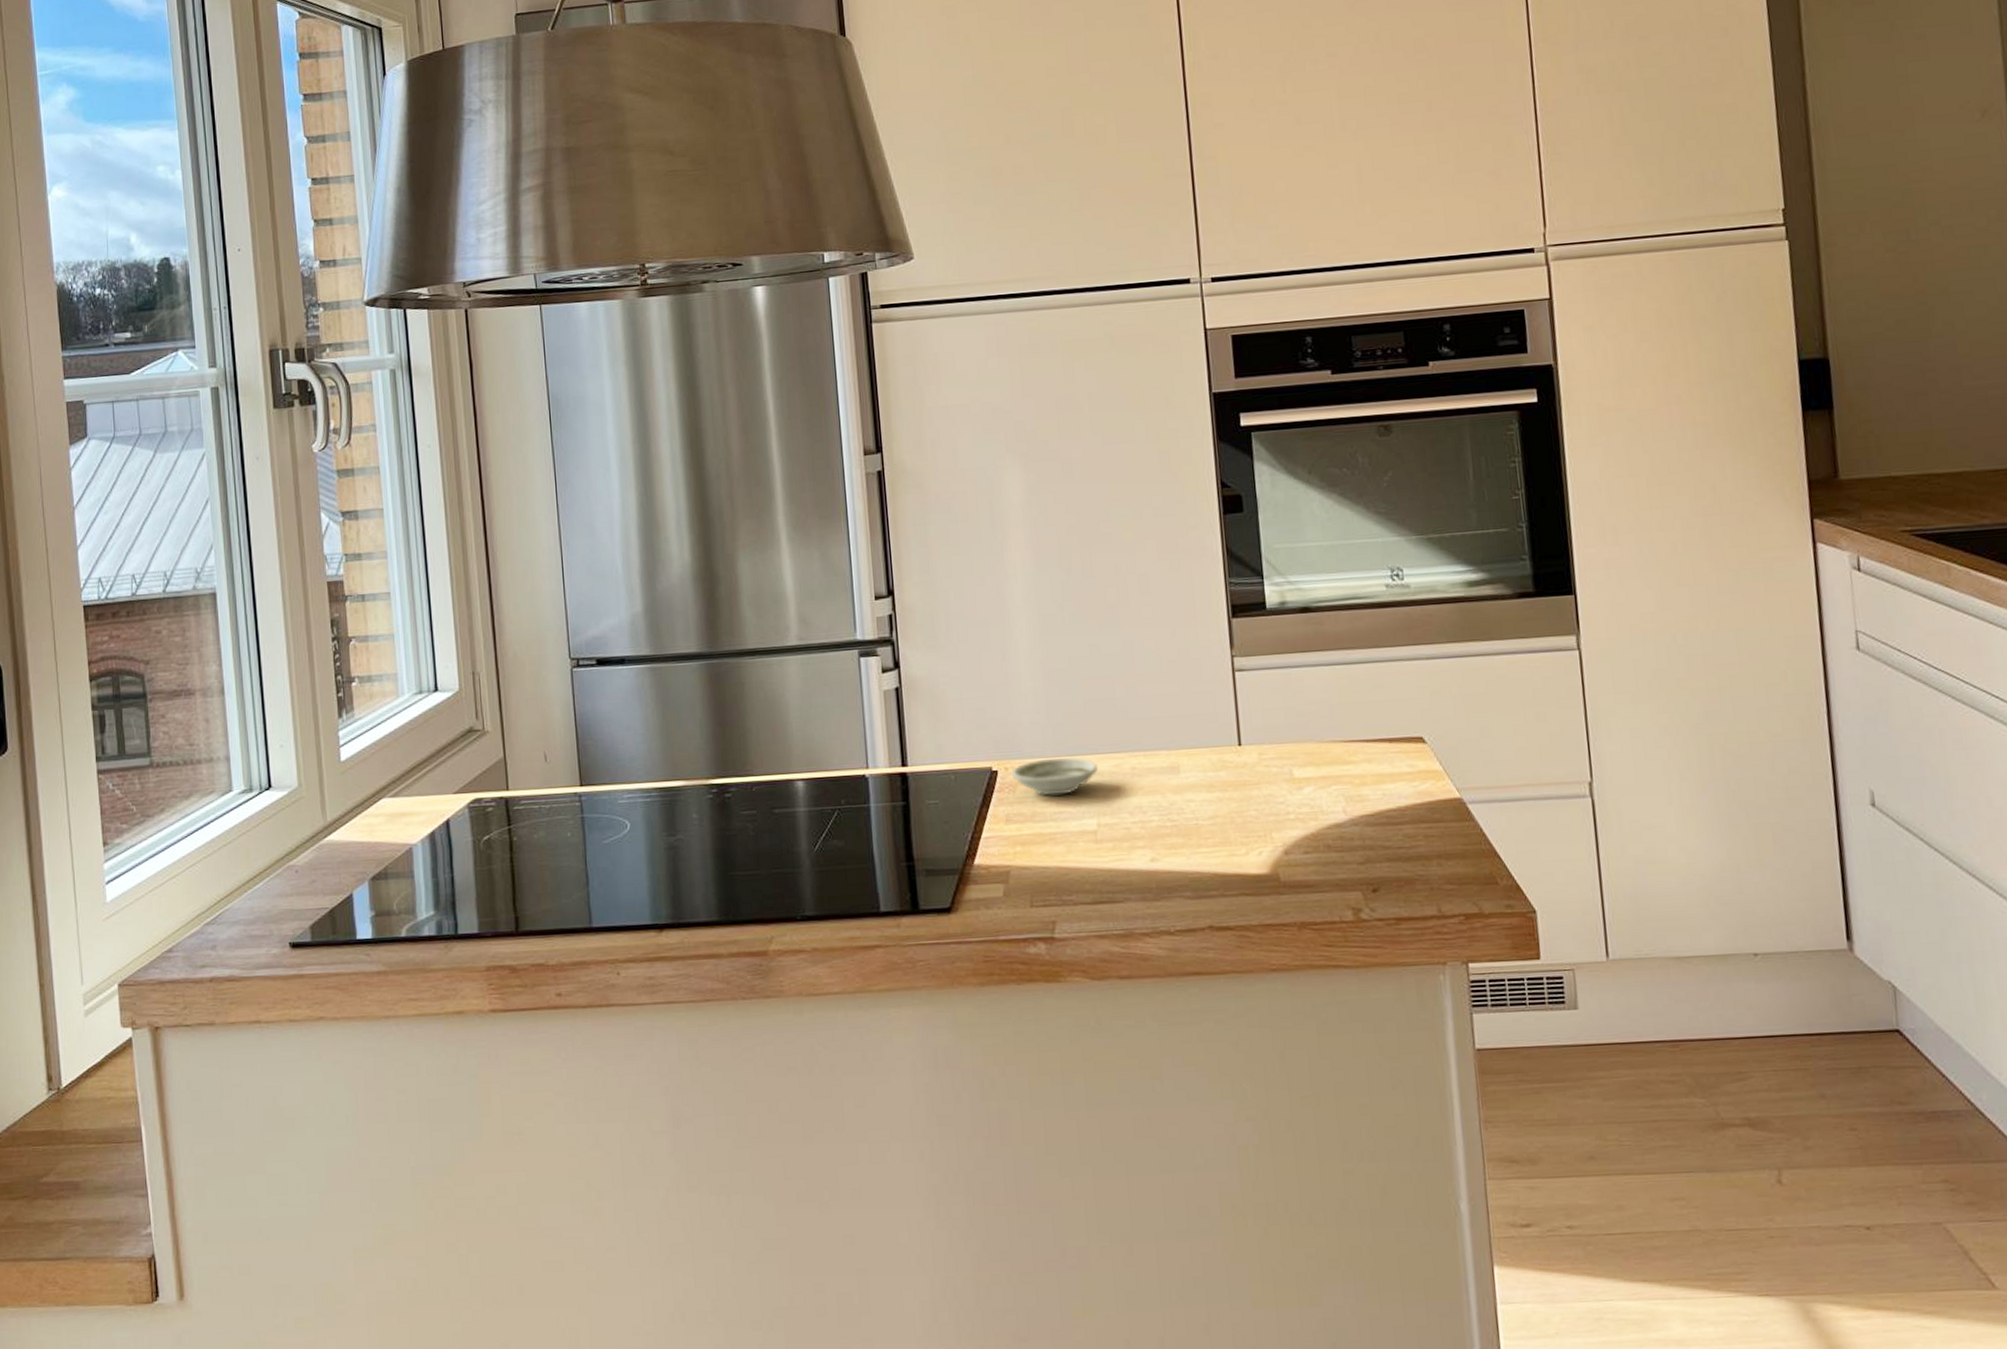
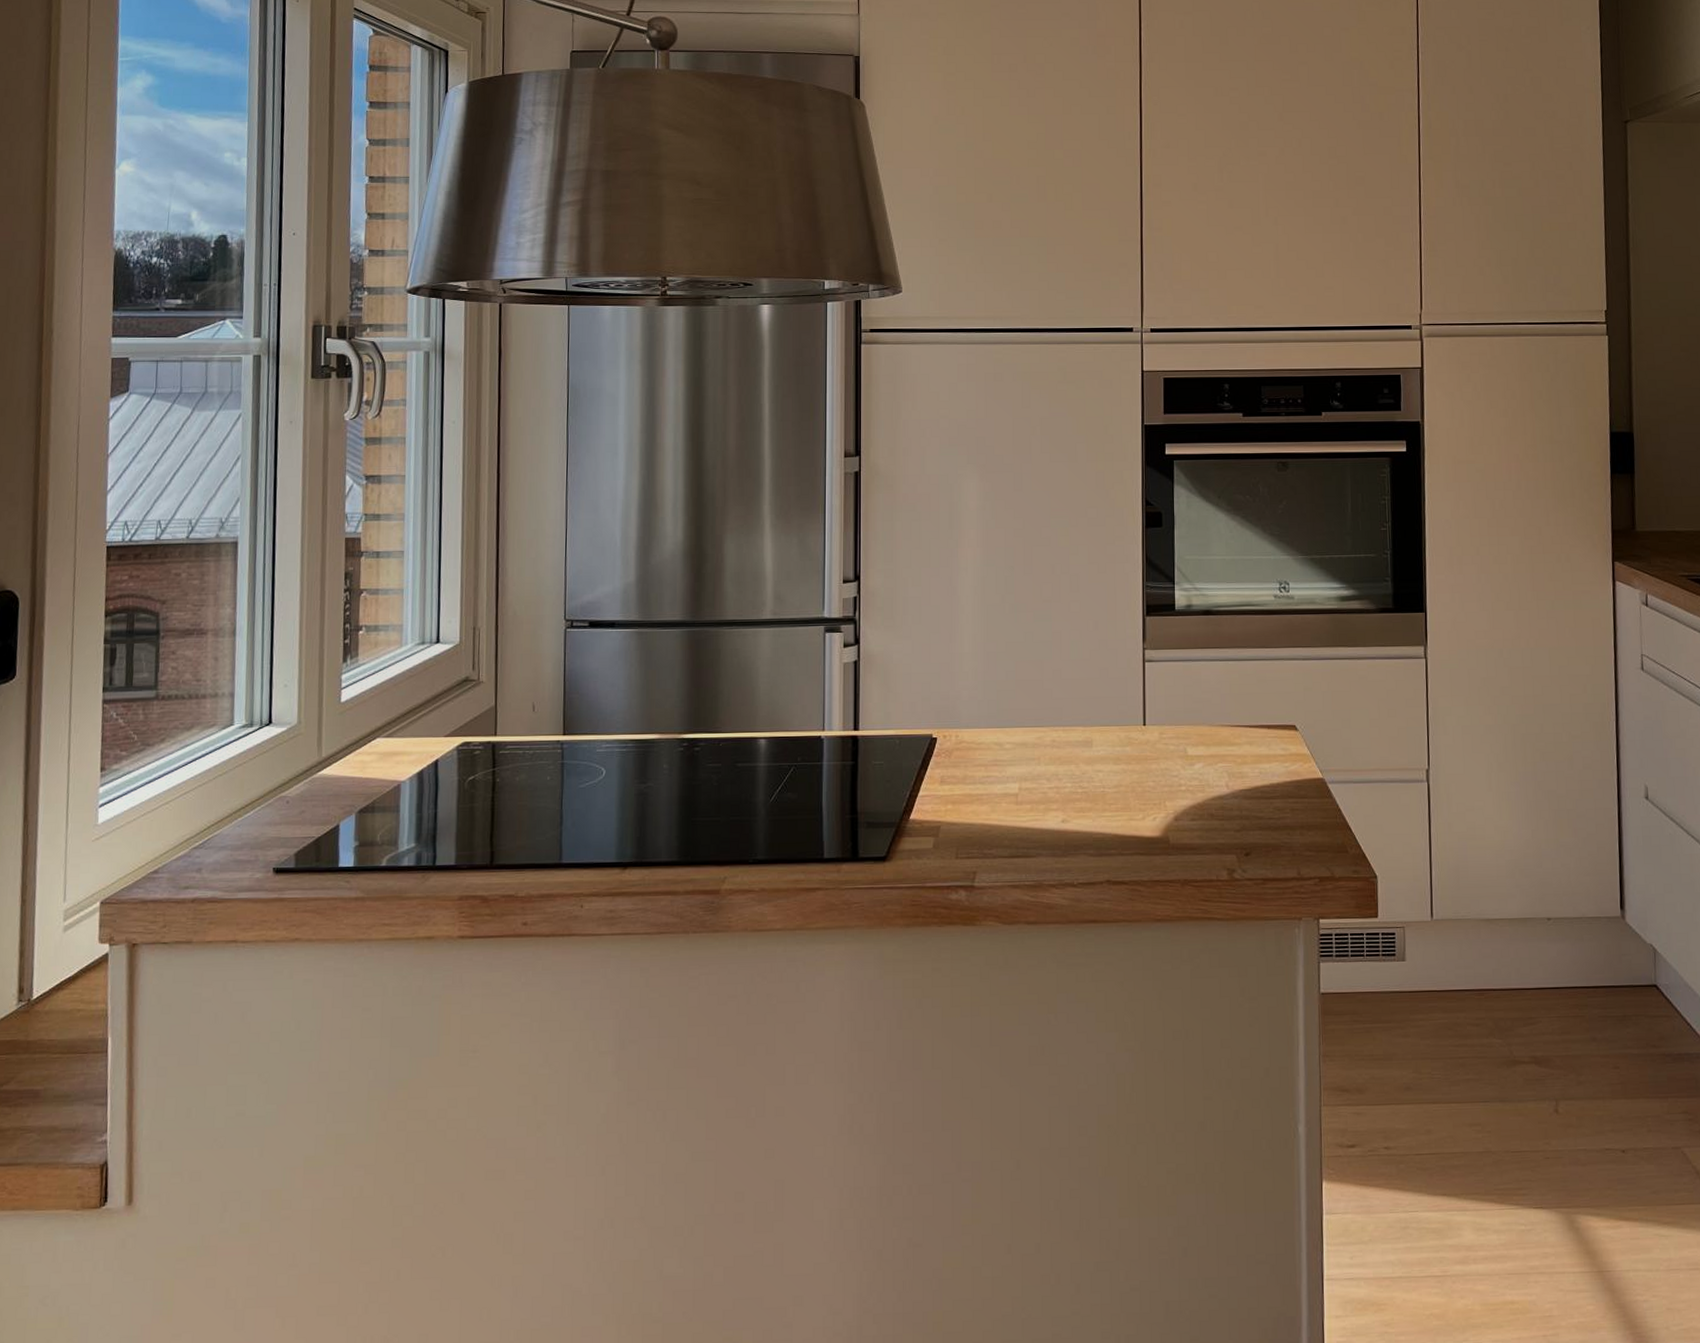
saucer: present [1011,757,1098,796] -> none [949,729,1023,762]

